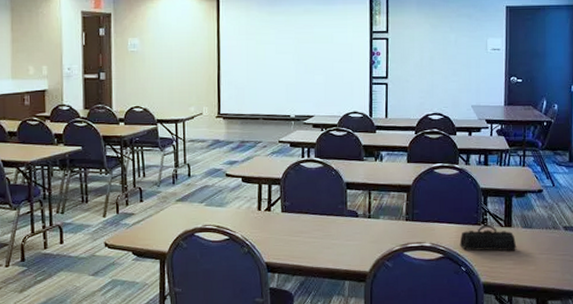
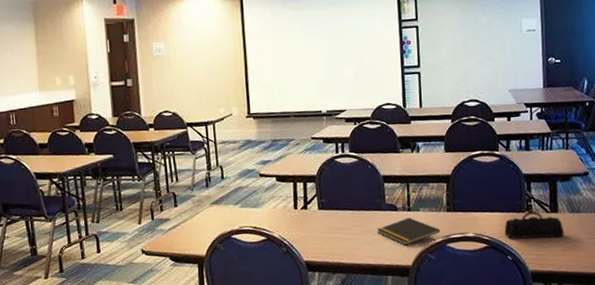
notepad: none [338,224,399,252] -> present [377,217,441,246]

